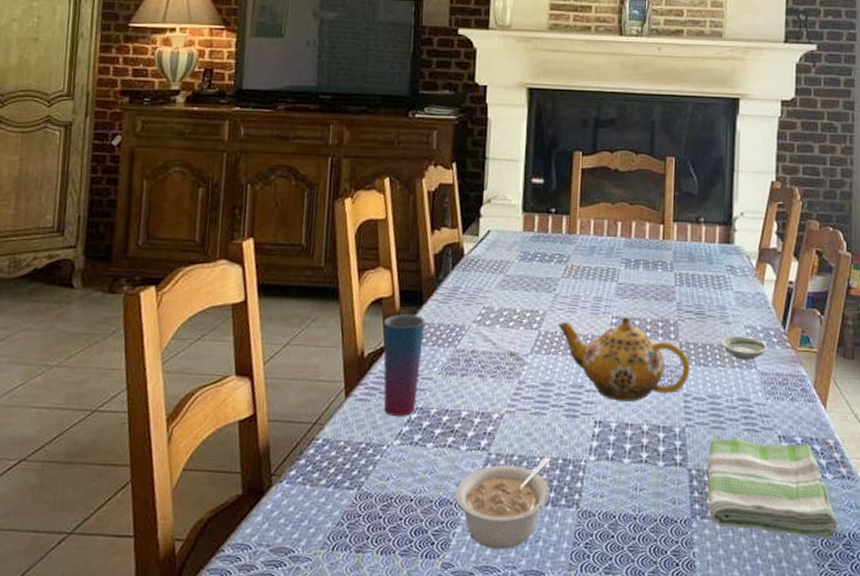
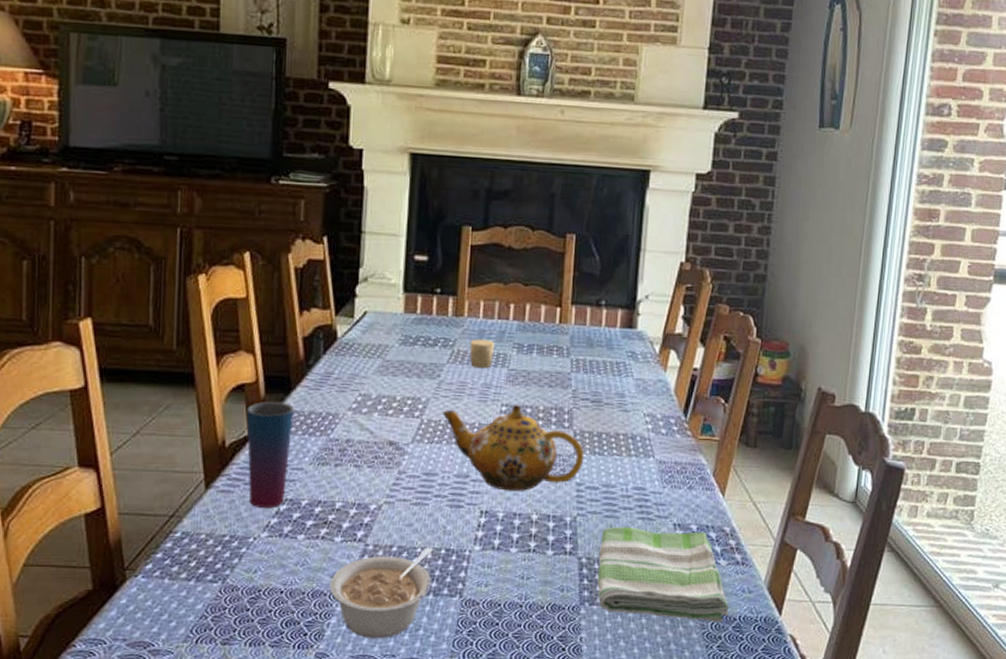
candle: none [582,255,604,283] -> present [469,339,494,369]
saucer: present [720,335,767,360] -> none [617,424,667,449]

